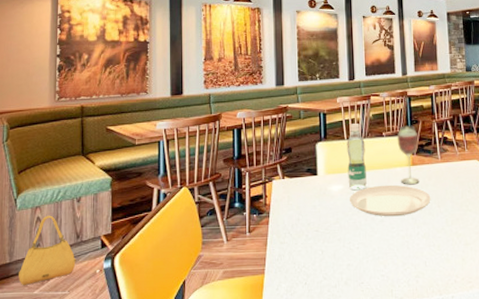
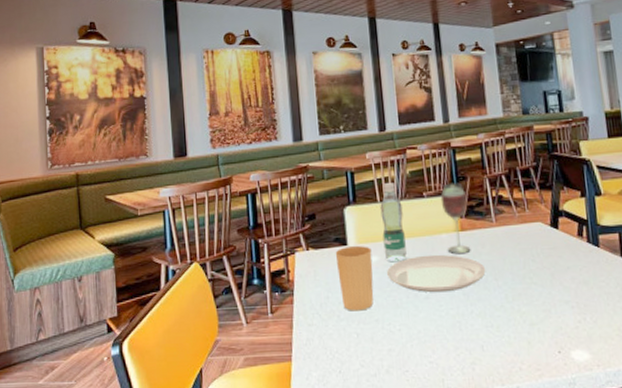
handbag: present [18,215,77,285] -> none [20,297,82,374]
cup: none [307,176,338,232] -> present [335,246,374,311]

